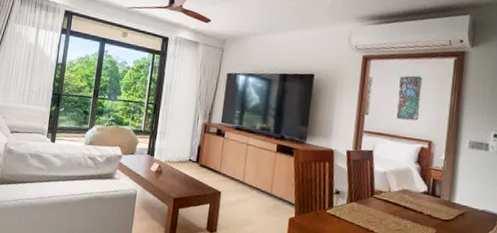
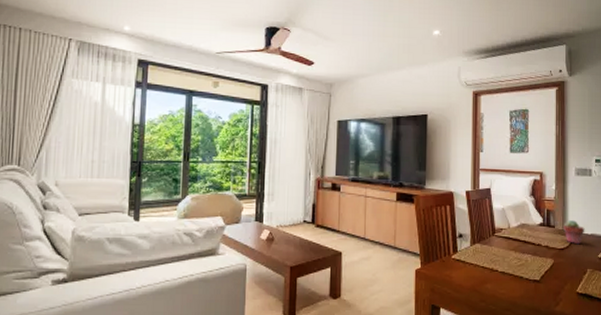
potted succulent: none [450,193,475,219] -> present [563,220,585,245]

